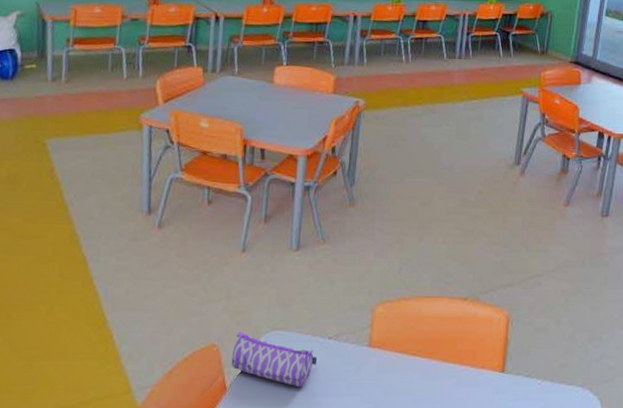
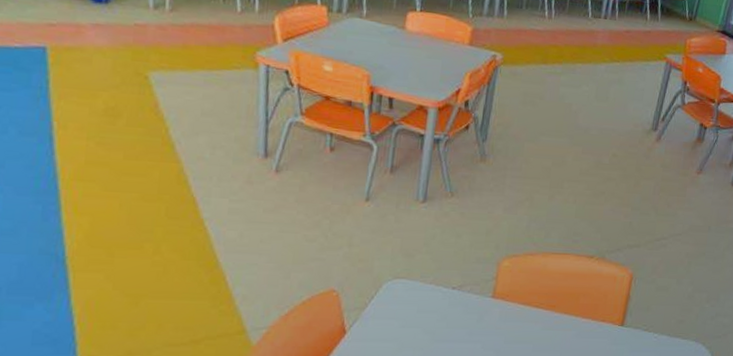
pencil case: present [231,331,318,387] -> none [351,278,440,333]

